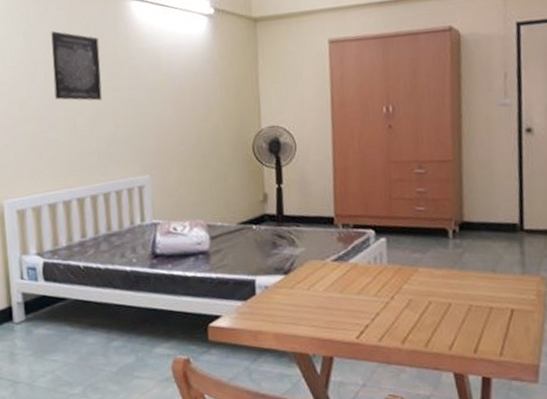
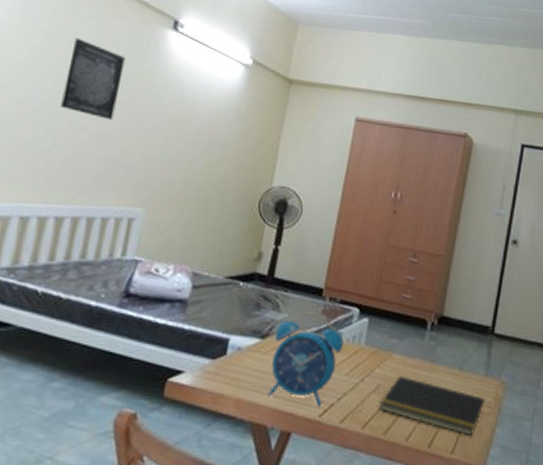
alarm clock: none [296,241,366,328] -> present [268,312,344,406]
notepad: none [414,287,527,336] -> present [379,375,485,436]

